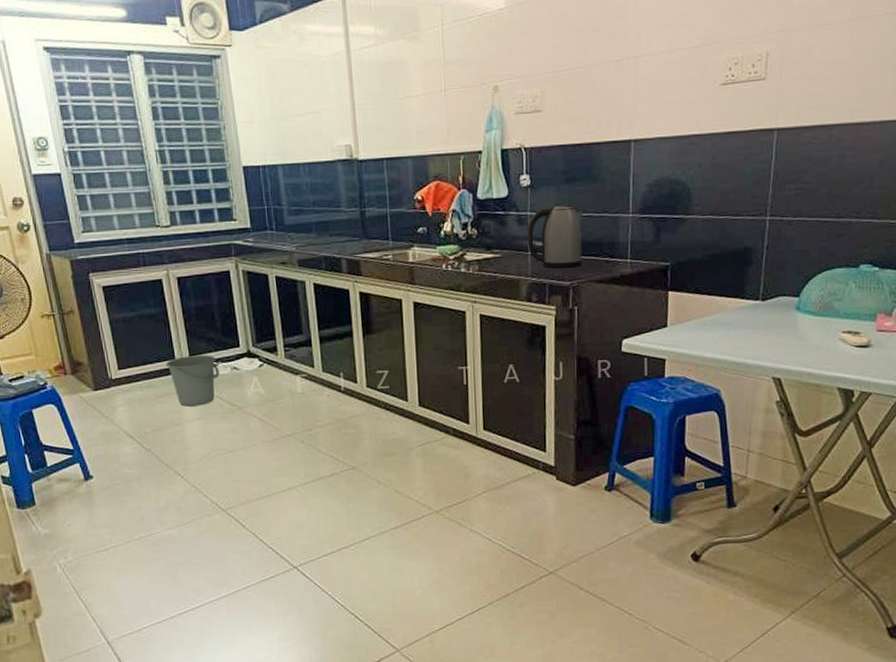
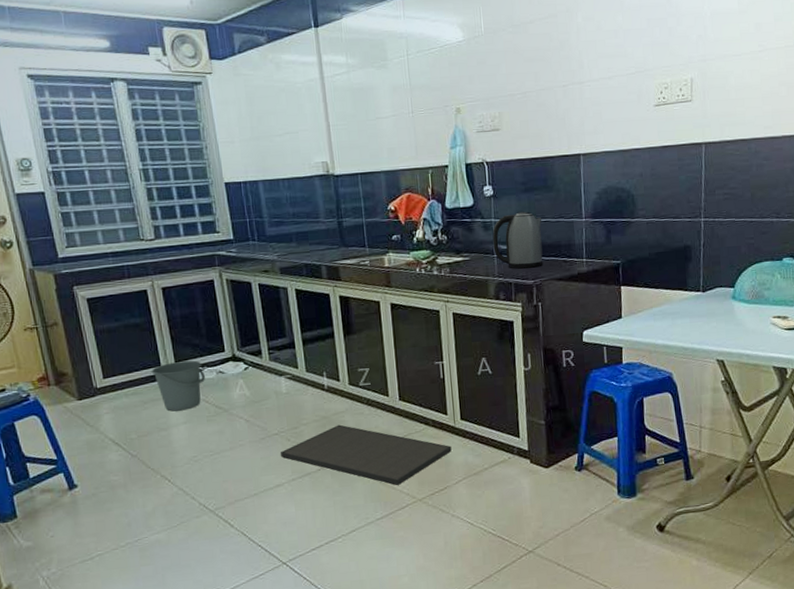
doormat: none [293,428,472,495] -> present [280,424,452,485]

